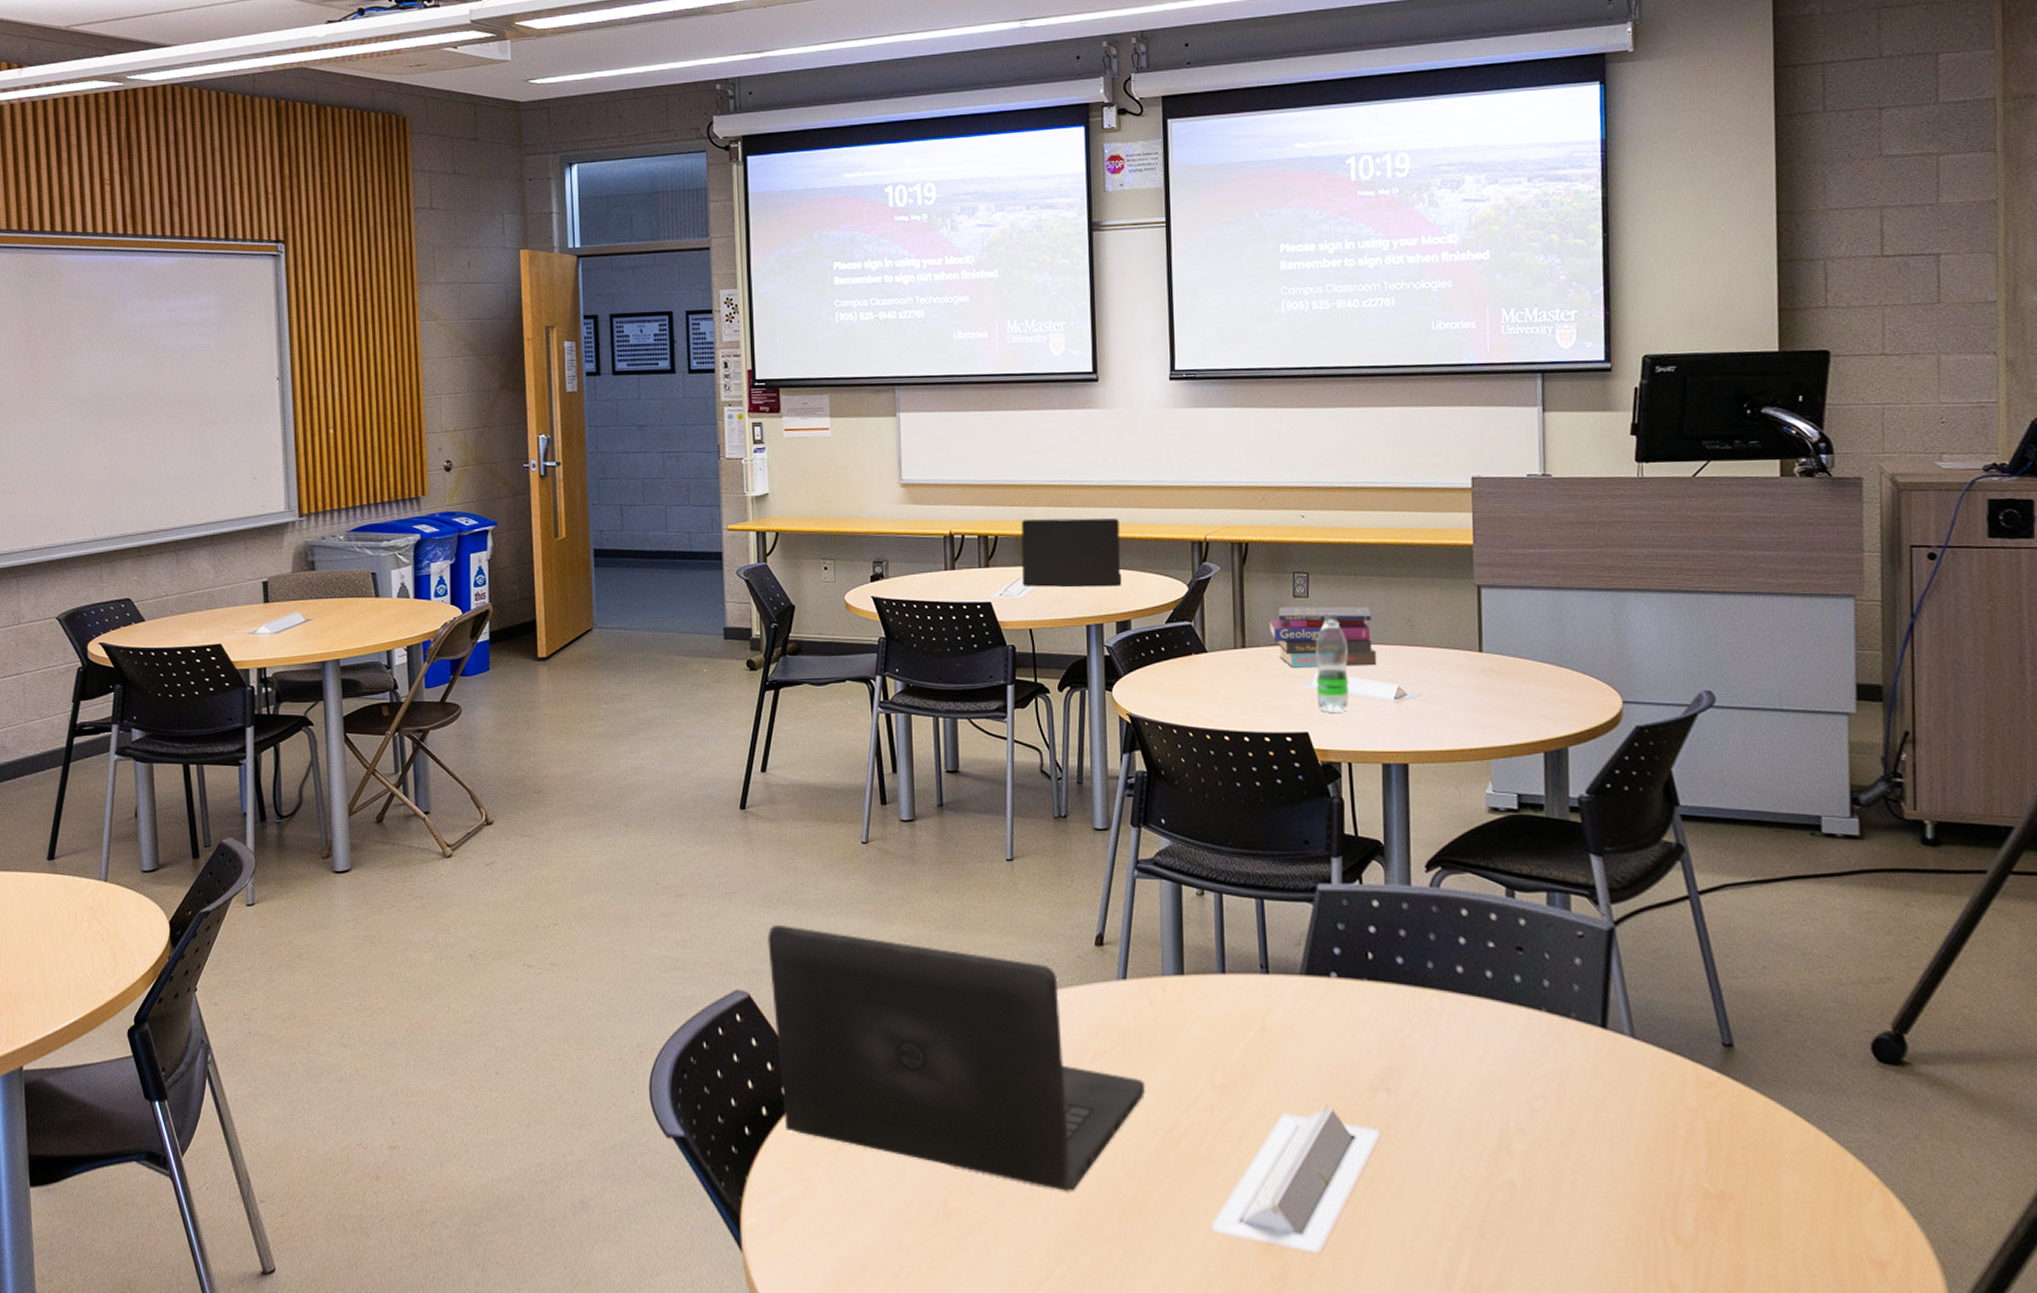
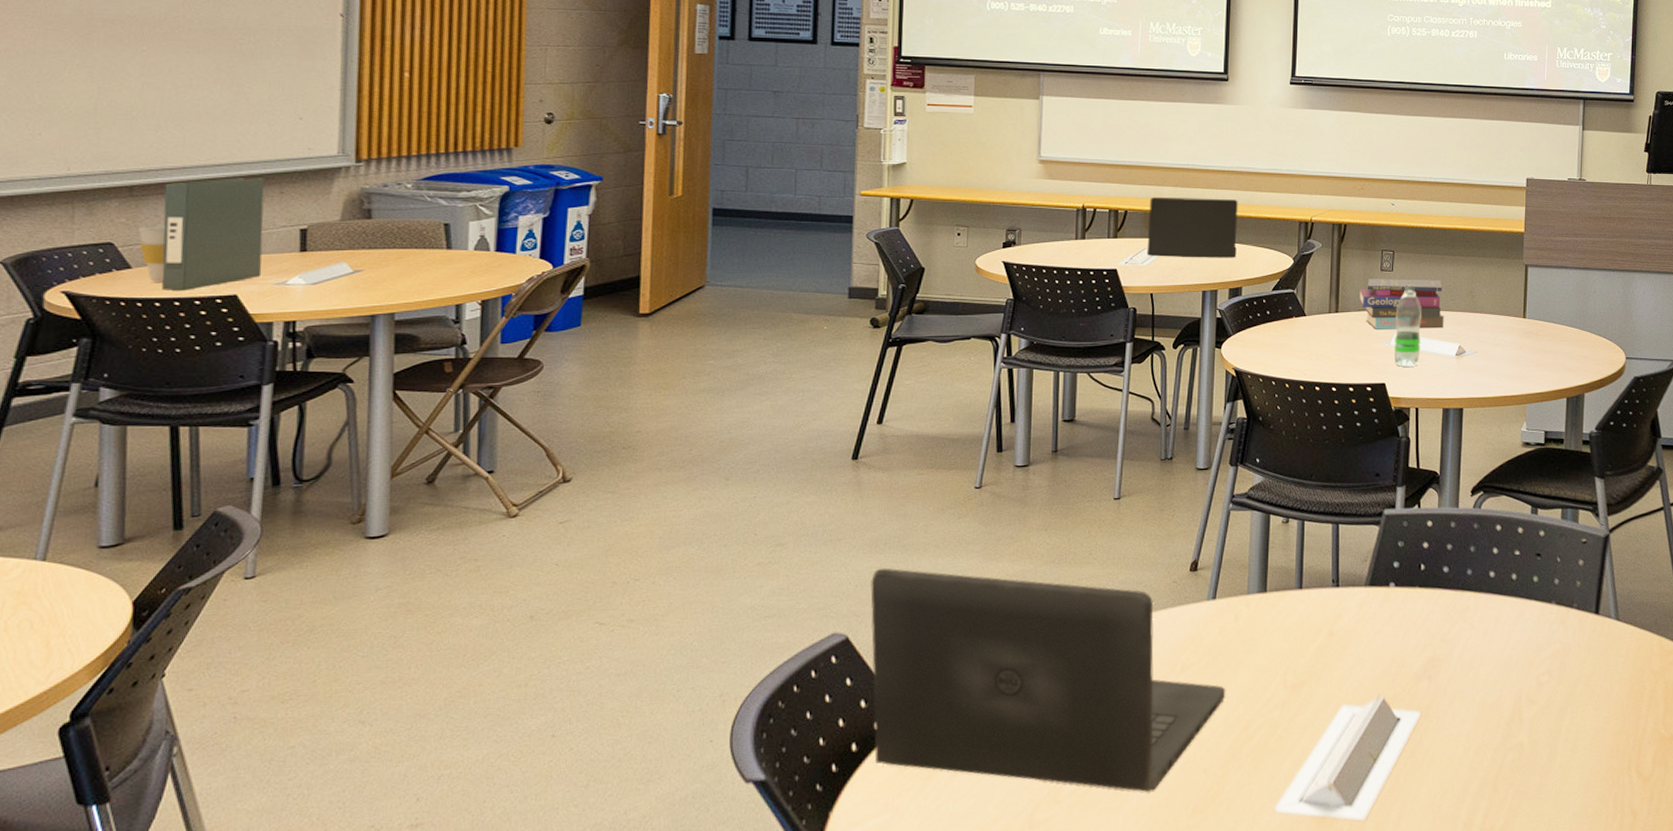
cup: none [147,583,169,634] -> present [139,226,166,283]
binder: none [162,535,238,641] -> present [161,177,265,290]

